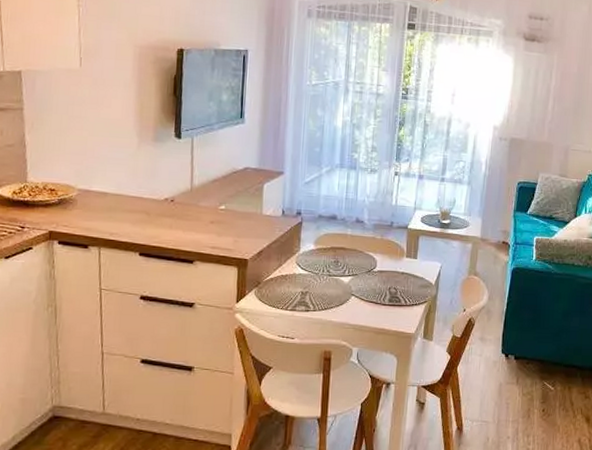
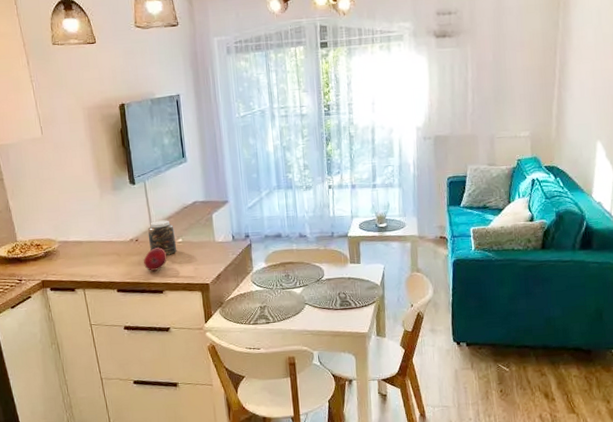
fruit: none [176,212,205,237] -> present [143,247,167,271]
jar: none [186,182,218,222] -> present [147,220,177,256]

